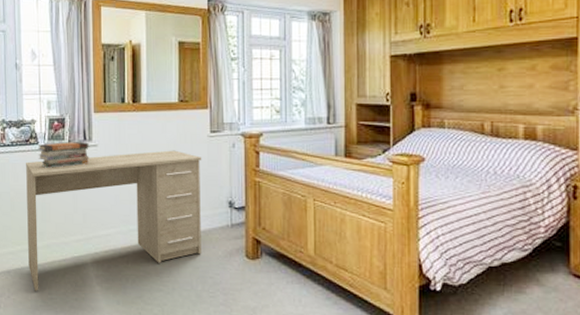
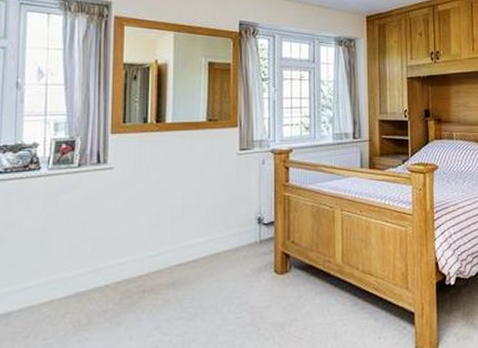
desk: present [26,150,202,291] -> none [18,169,231,338]
book stack: present [38,141,89,168] -> none [39,164,103,196]

